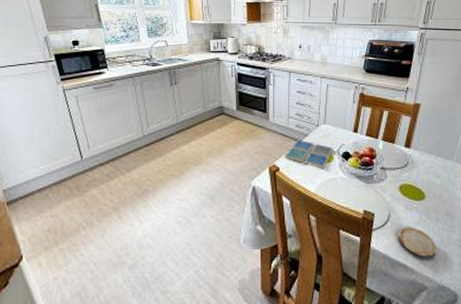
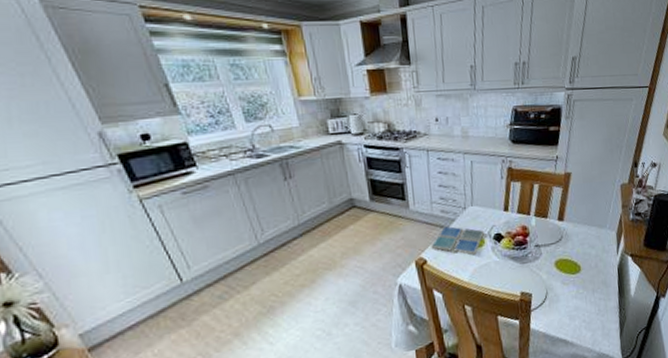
wood slice: present [397,227,437,257] -> none [556,301,595,330]

